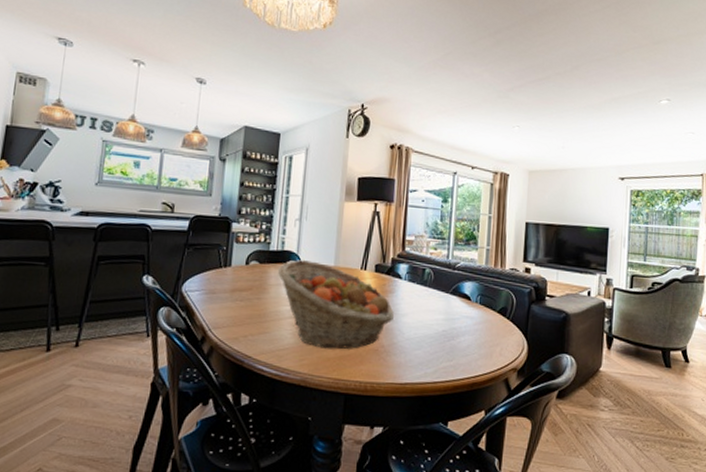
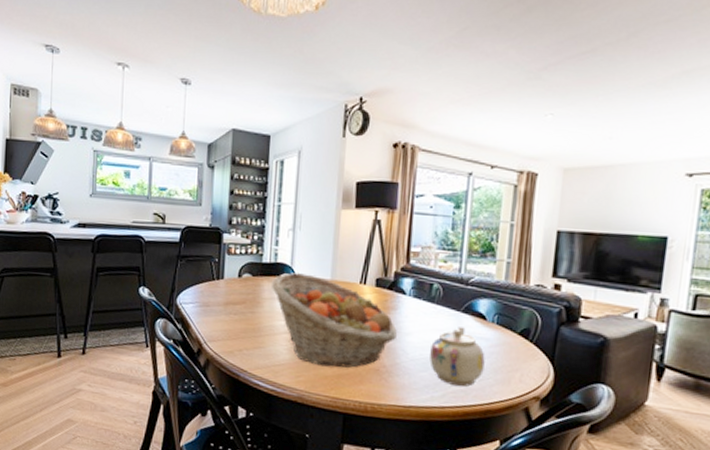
teapot: none [423,307,471,362] -> present [429,327,485,387]

